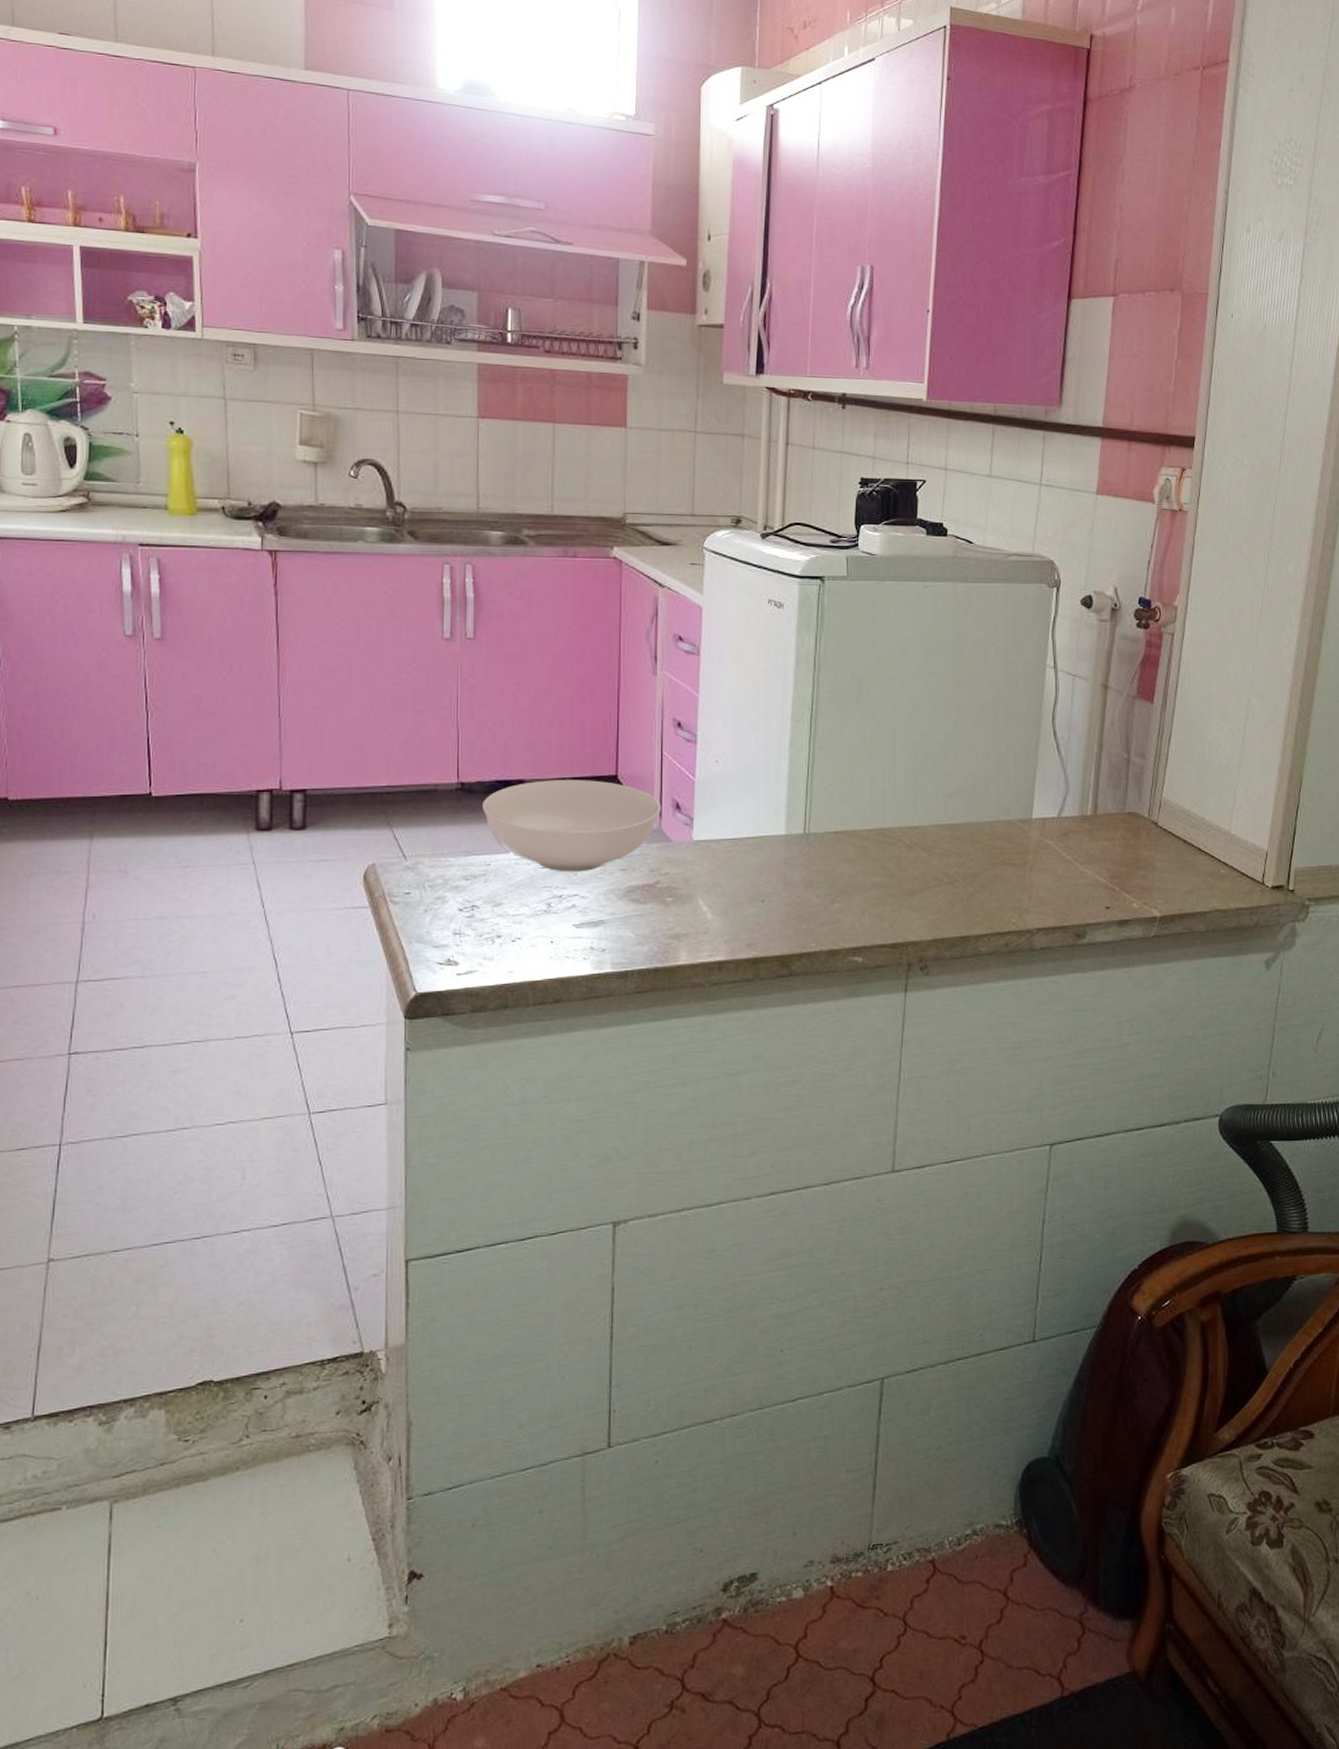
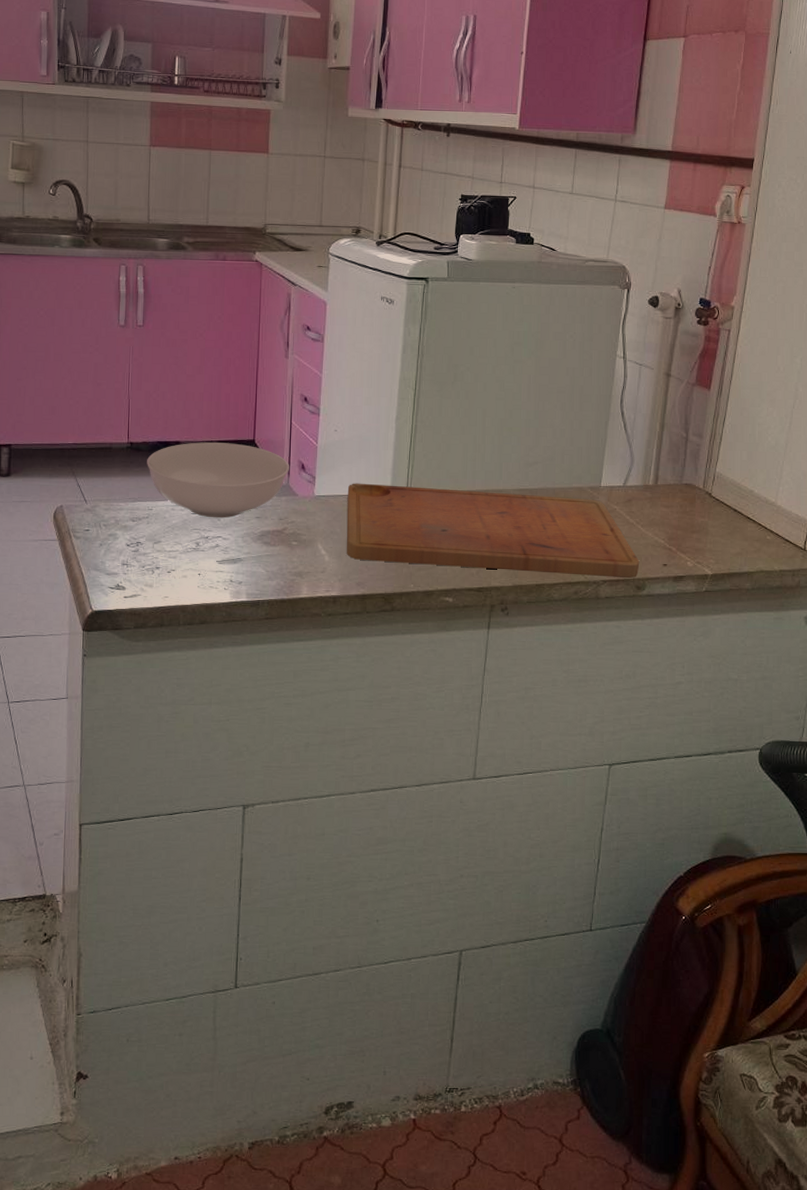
cutting board: none [732,824,1079,926] -> present [346,483,640,579]

